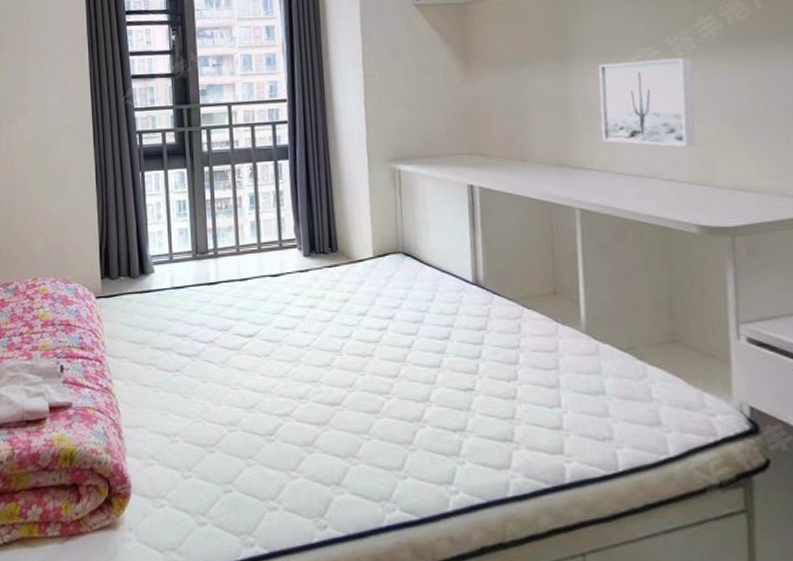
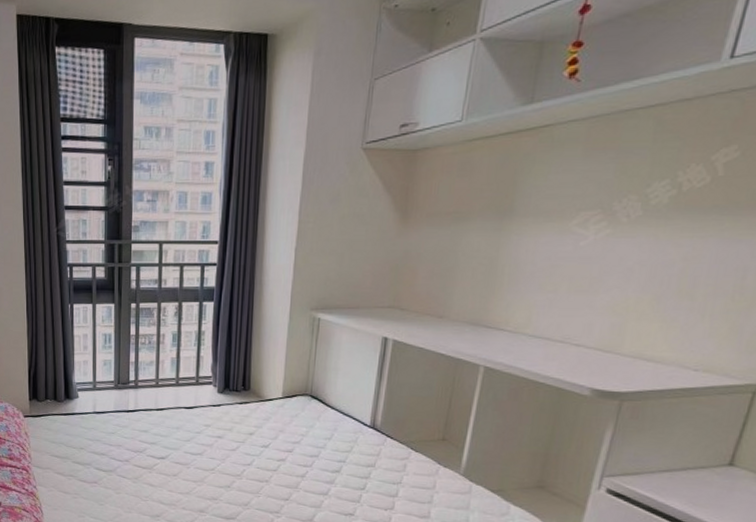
wall art: present [598,57,696,147] -> none [523,223,635,314]

